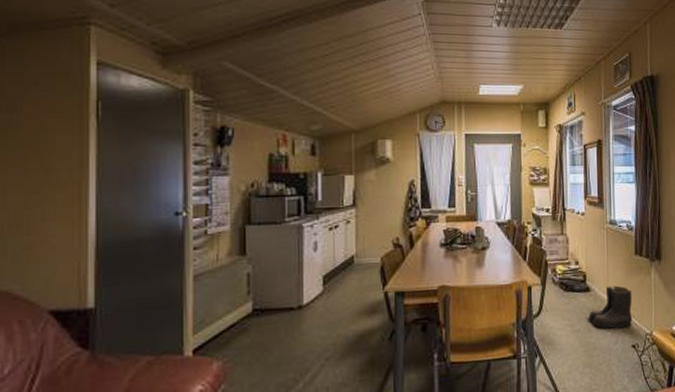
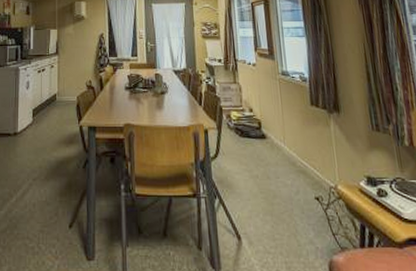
boots: present [588,285,633,329] -> none [265,135,315,179]

